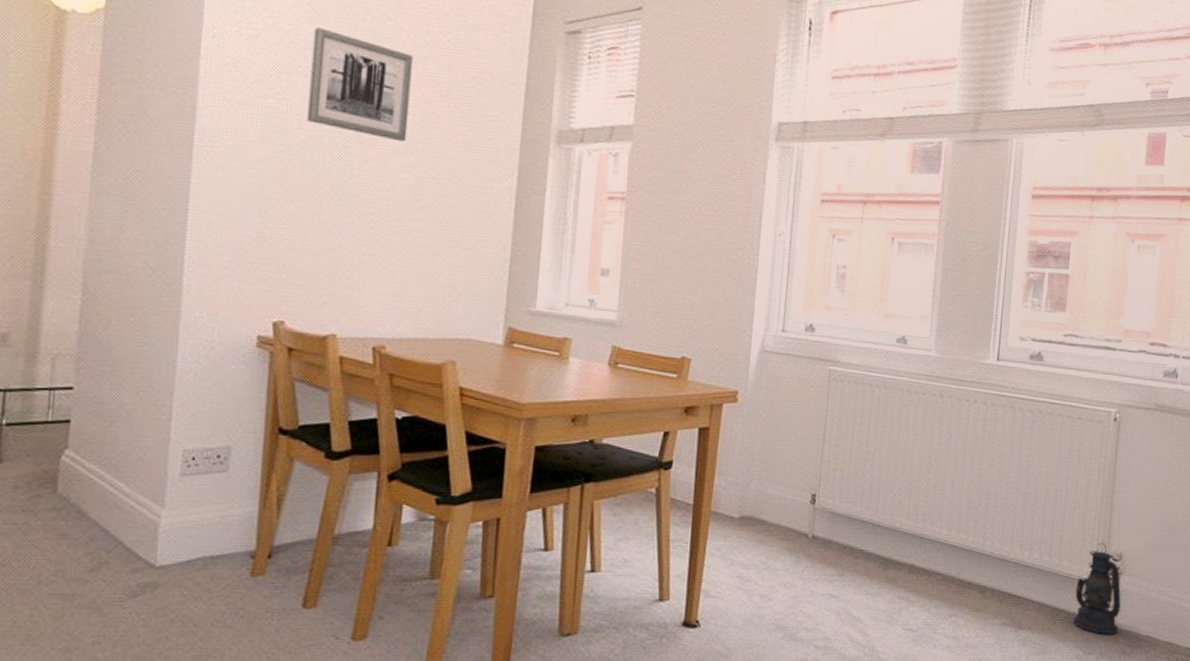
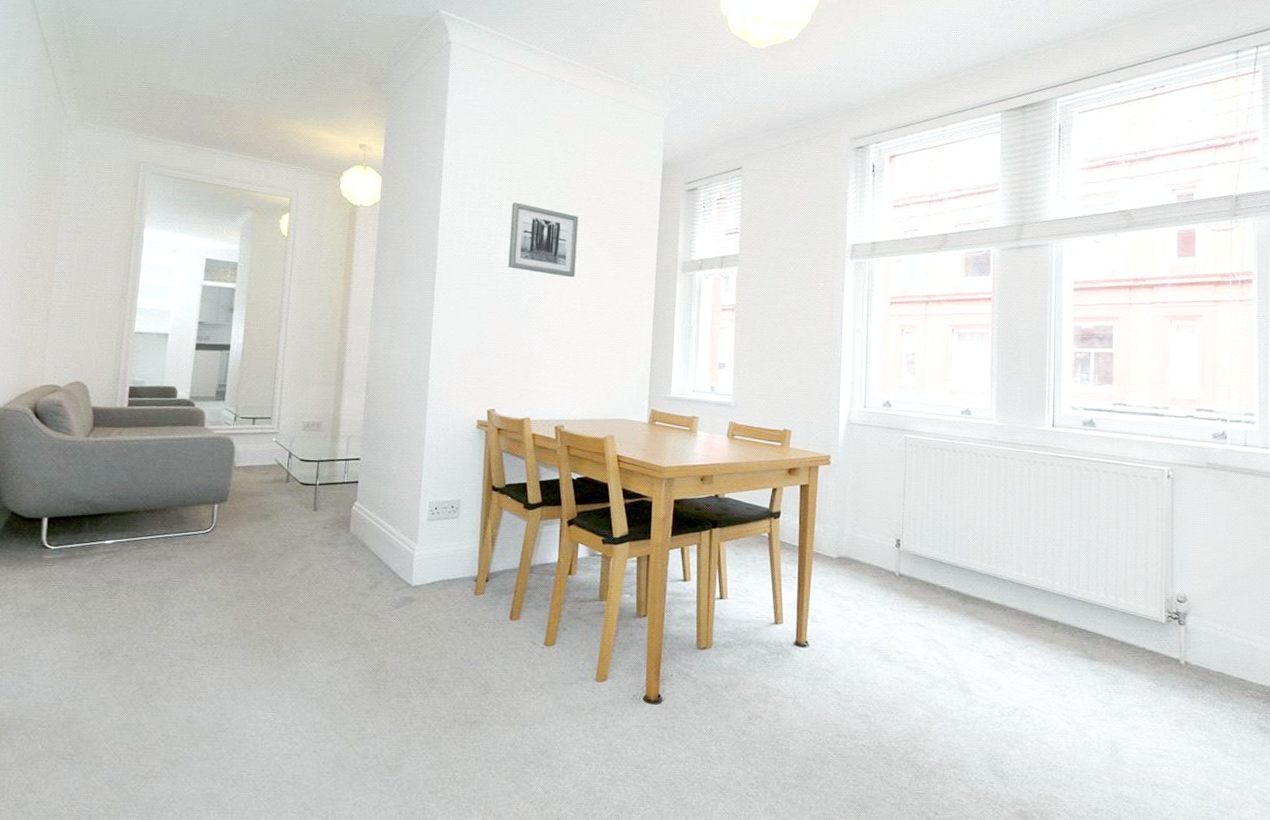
lantern: present [1073,543,1121,634] -> none [1143,585,1189,669]

